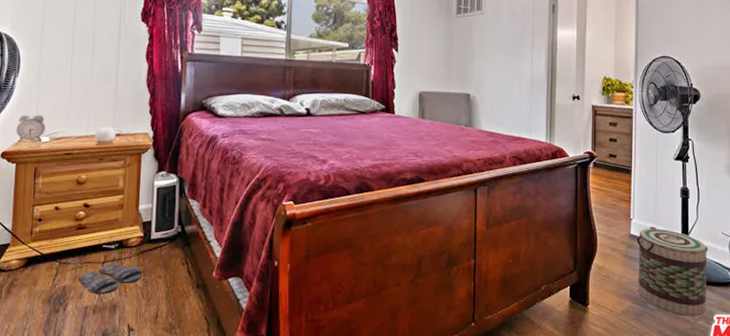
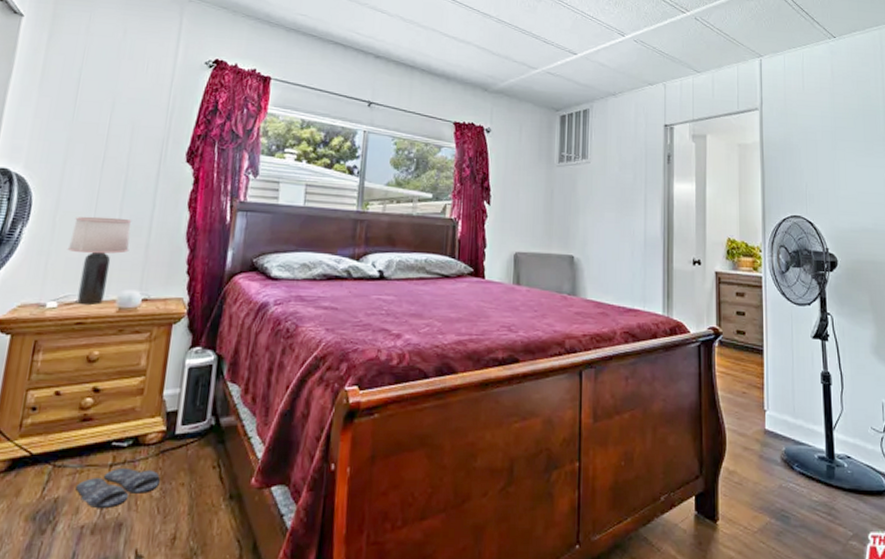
alarm clock: present [16,115,46,143] -> none [15,273,55,309]
table lamp: none [52,67,102,139] -> present [67,216,132,305]
basket: present [636,226,708,316] -> none [772,419,859,535]

